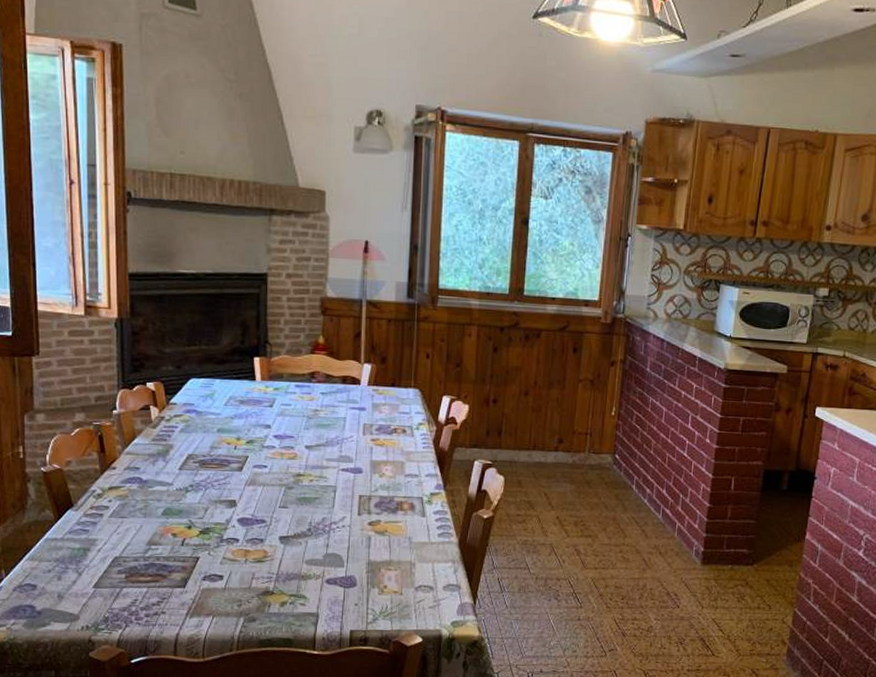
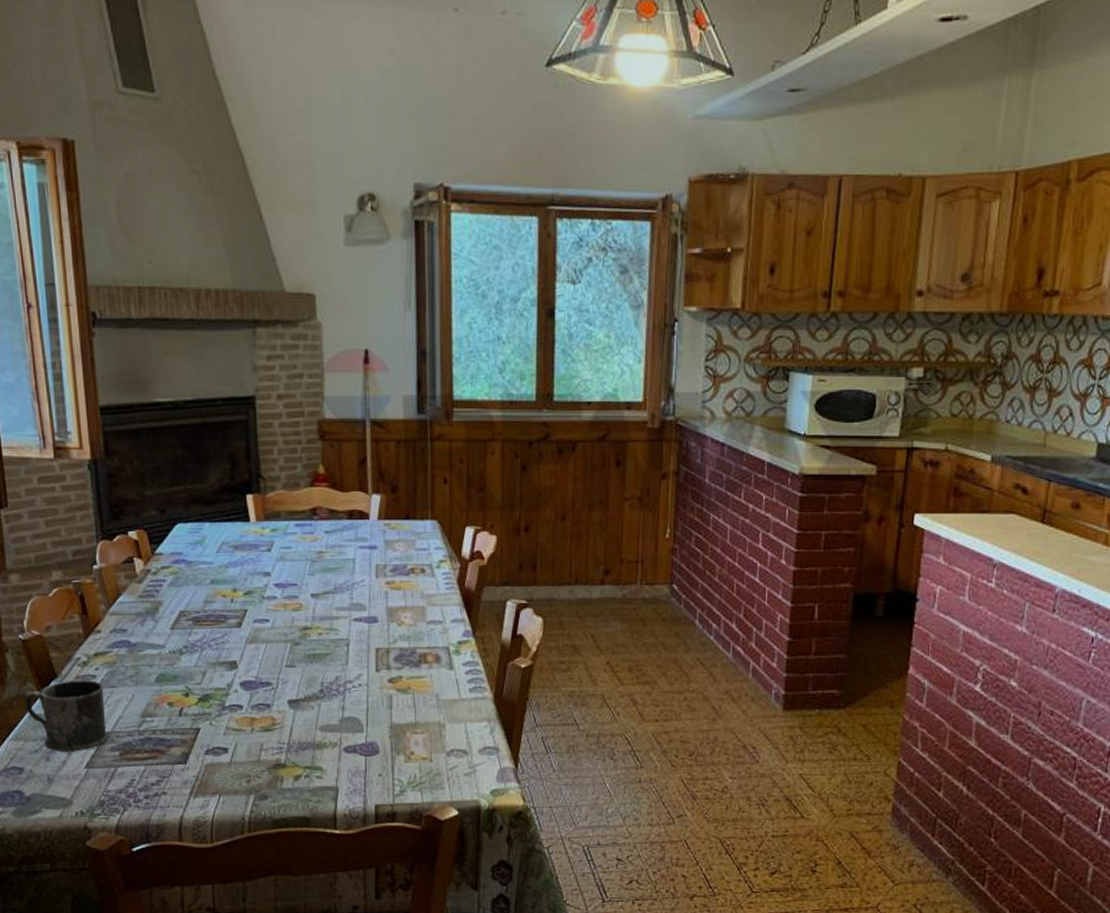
mug: none [42,509,118,573] -> present [24,680,110,752]

